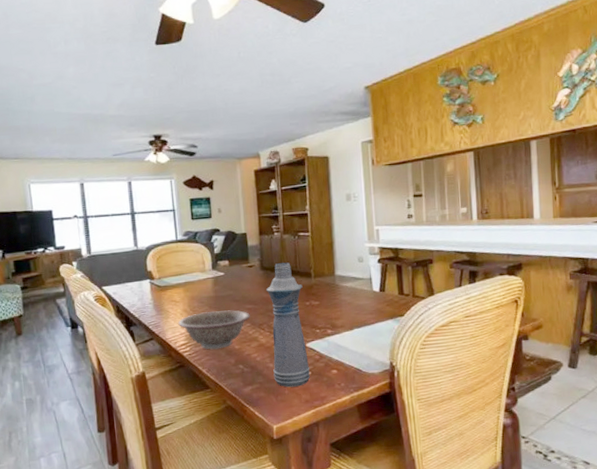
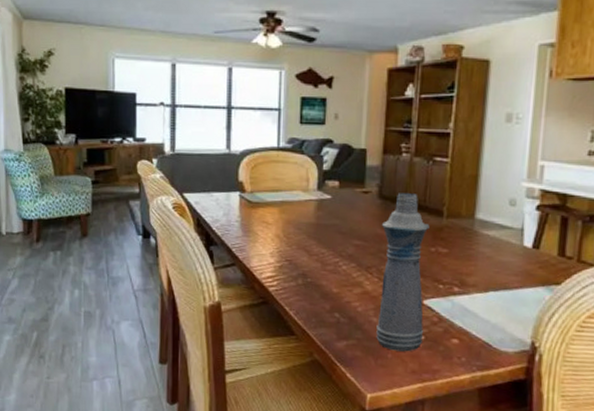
decorative bowl: present [178,310,250,350] -> none [267,241,357,289]

